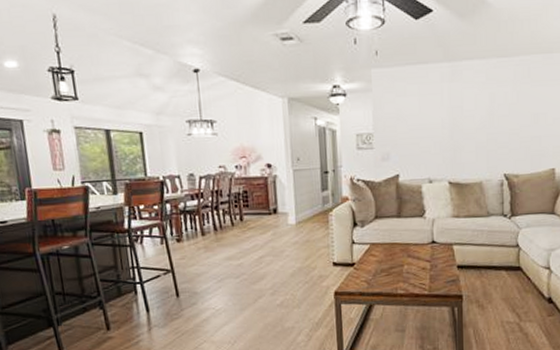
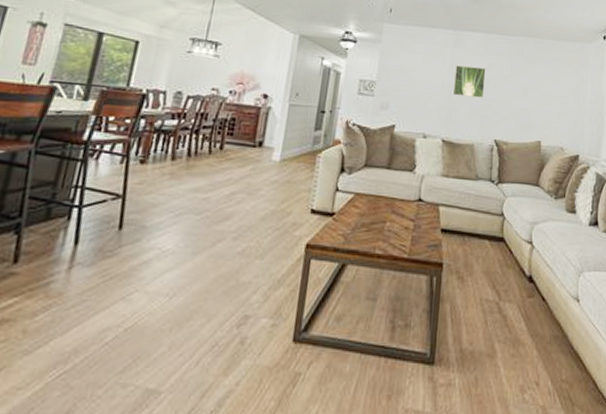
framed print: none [454,98,489,135] -> present [452,65,486,98]

